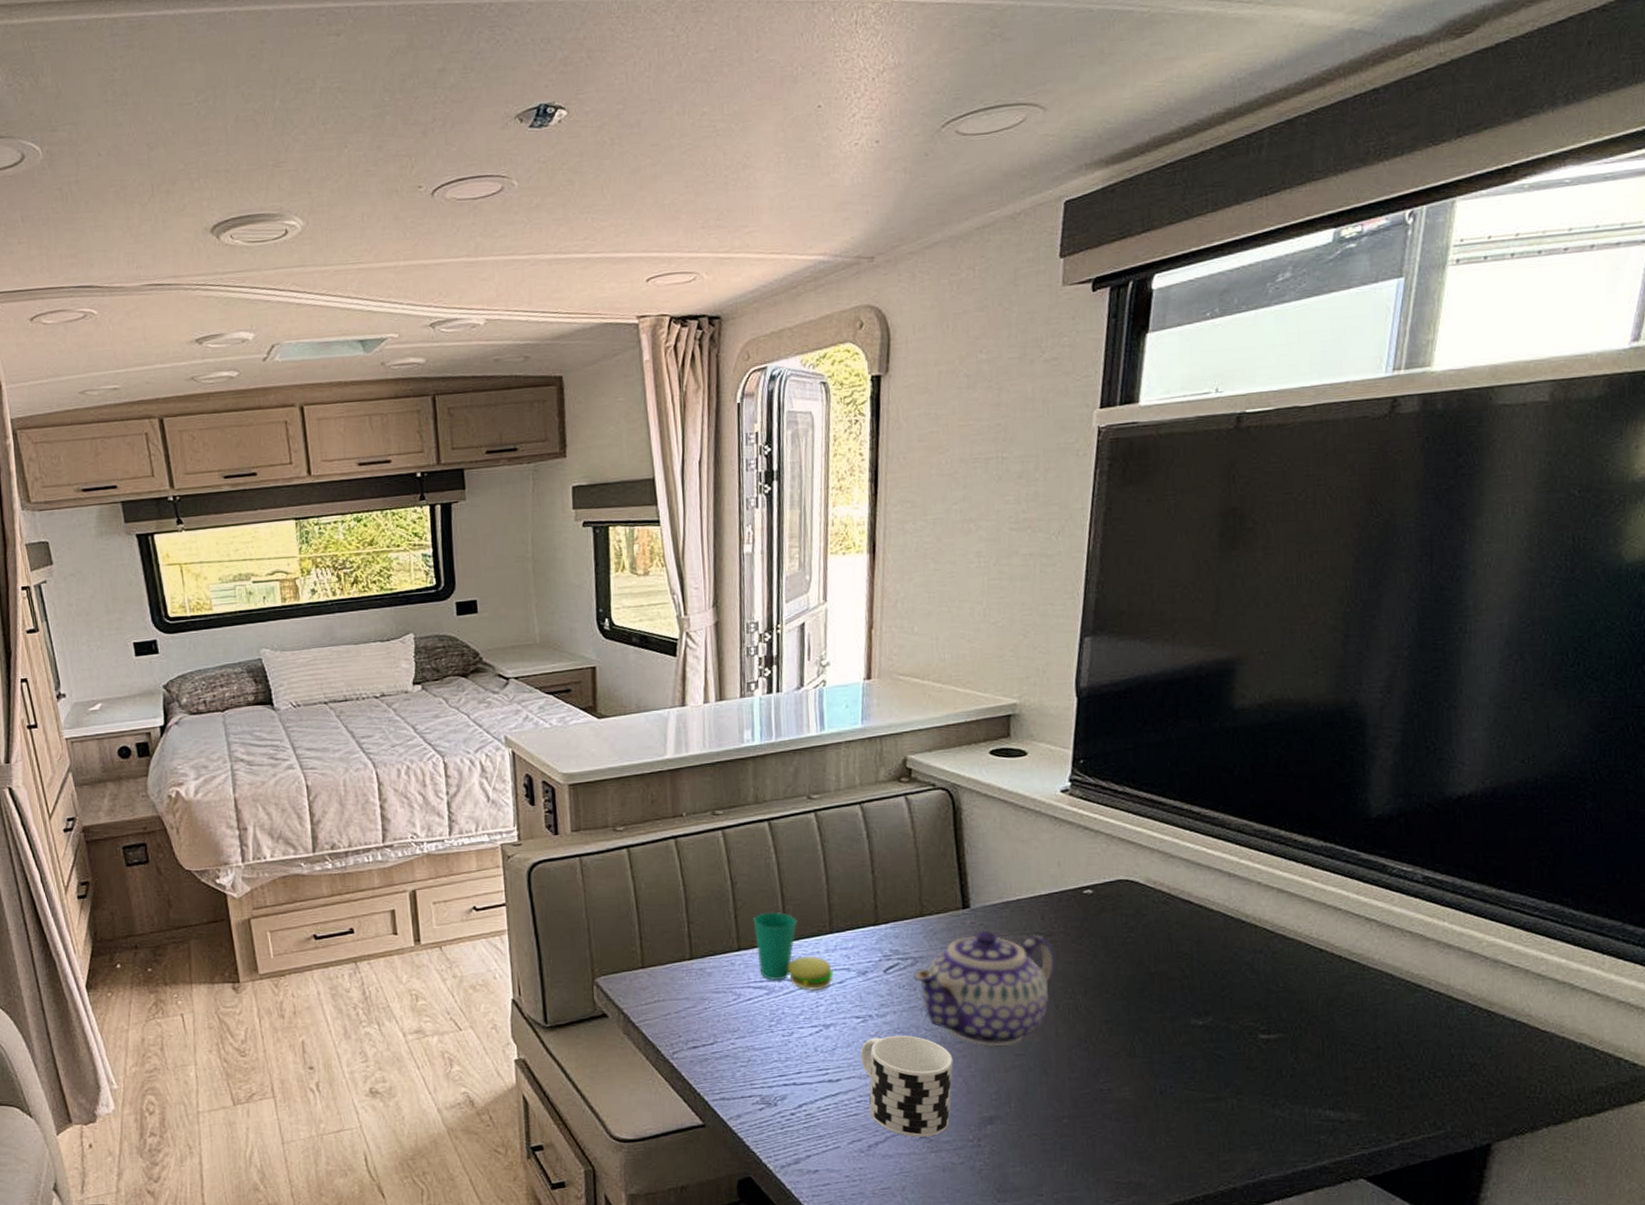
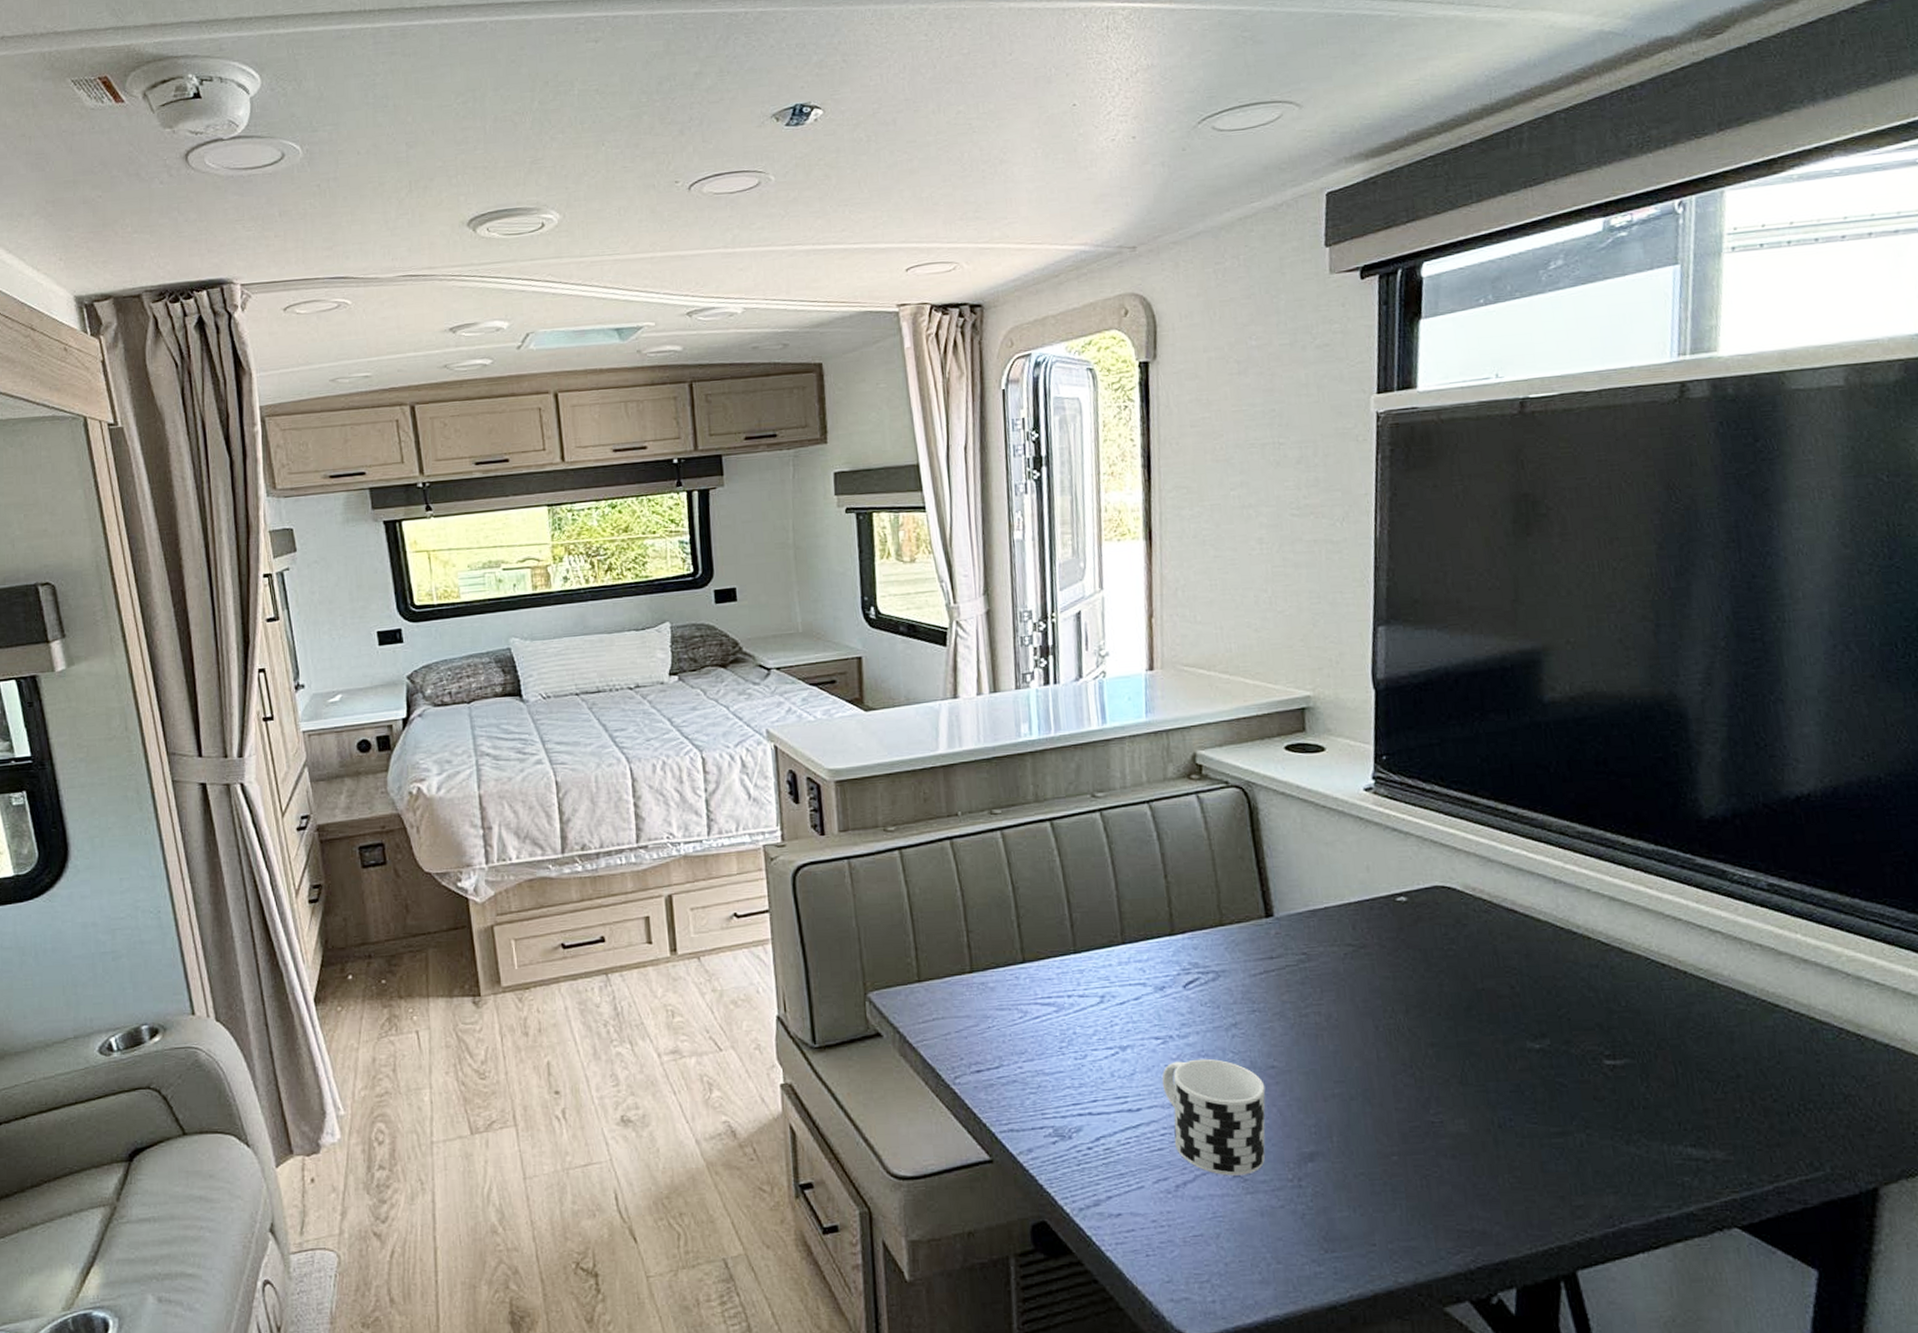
cup: present [753,912,834,991] -> none [1037,920,1128,1008]
teapot: present [913,931,1056,1047] -> none [1216,942,1372,1073]

